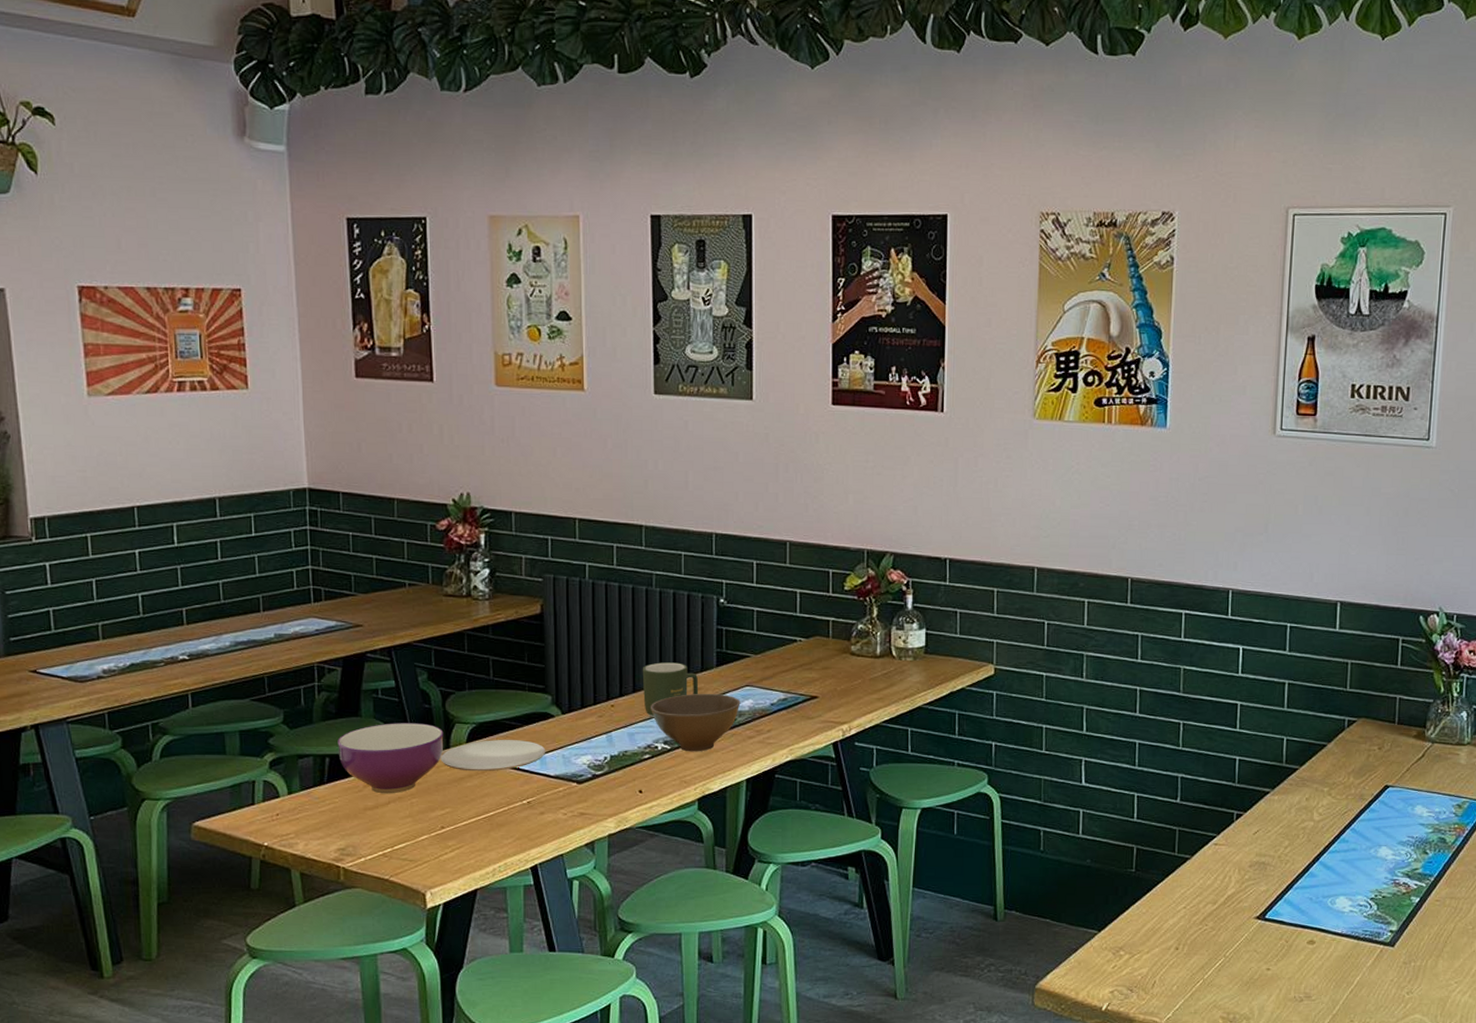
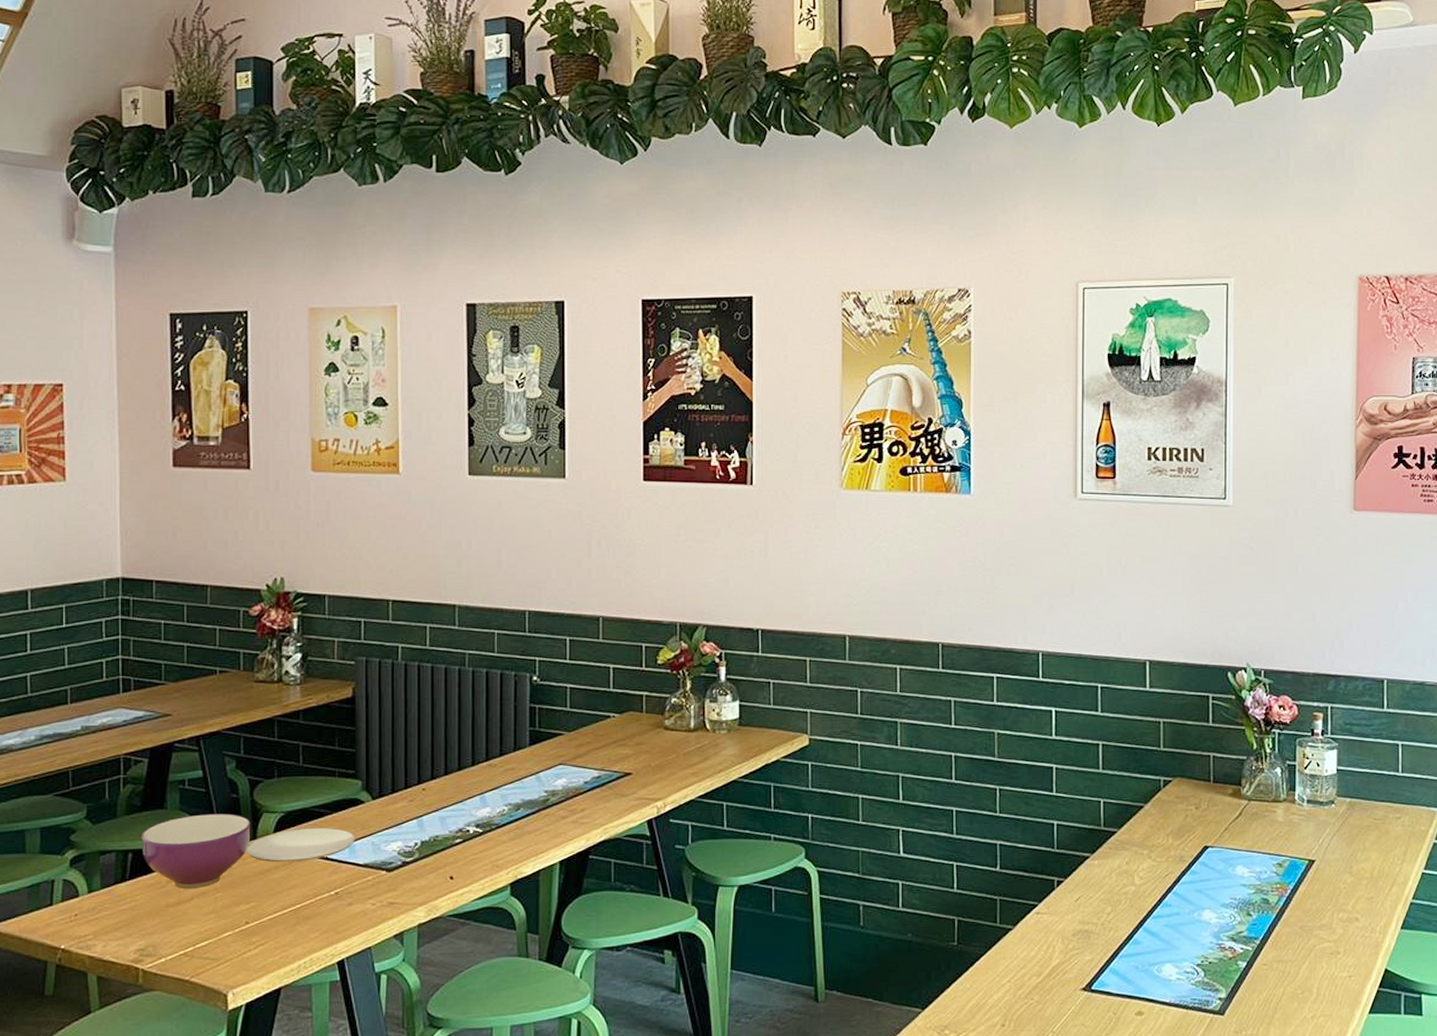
mug: present [642,662,699,717] -> none [454,743,512,800]
bowl: present [650,693,741,752] -> none [461,773,554,835]

